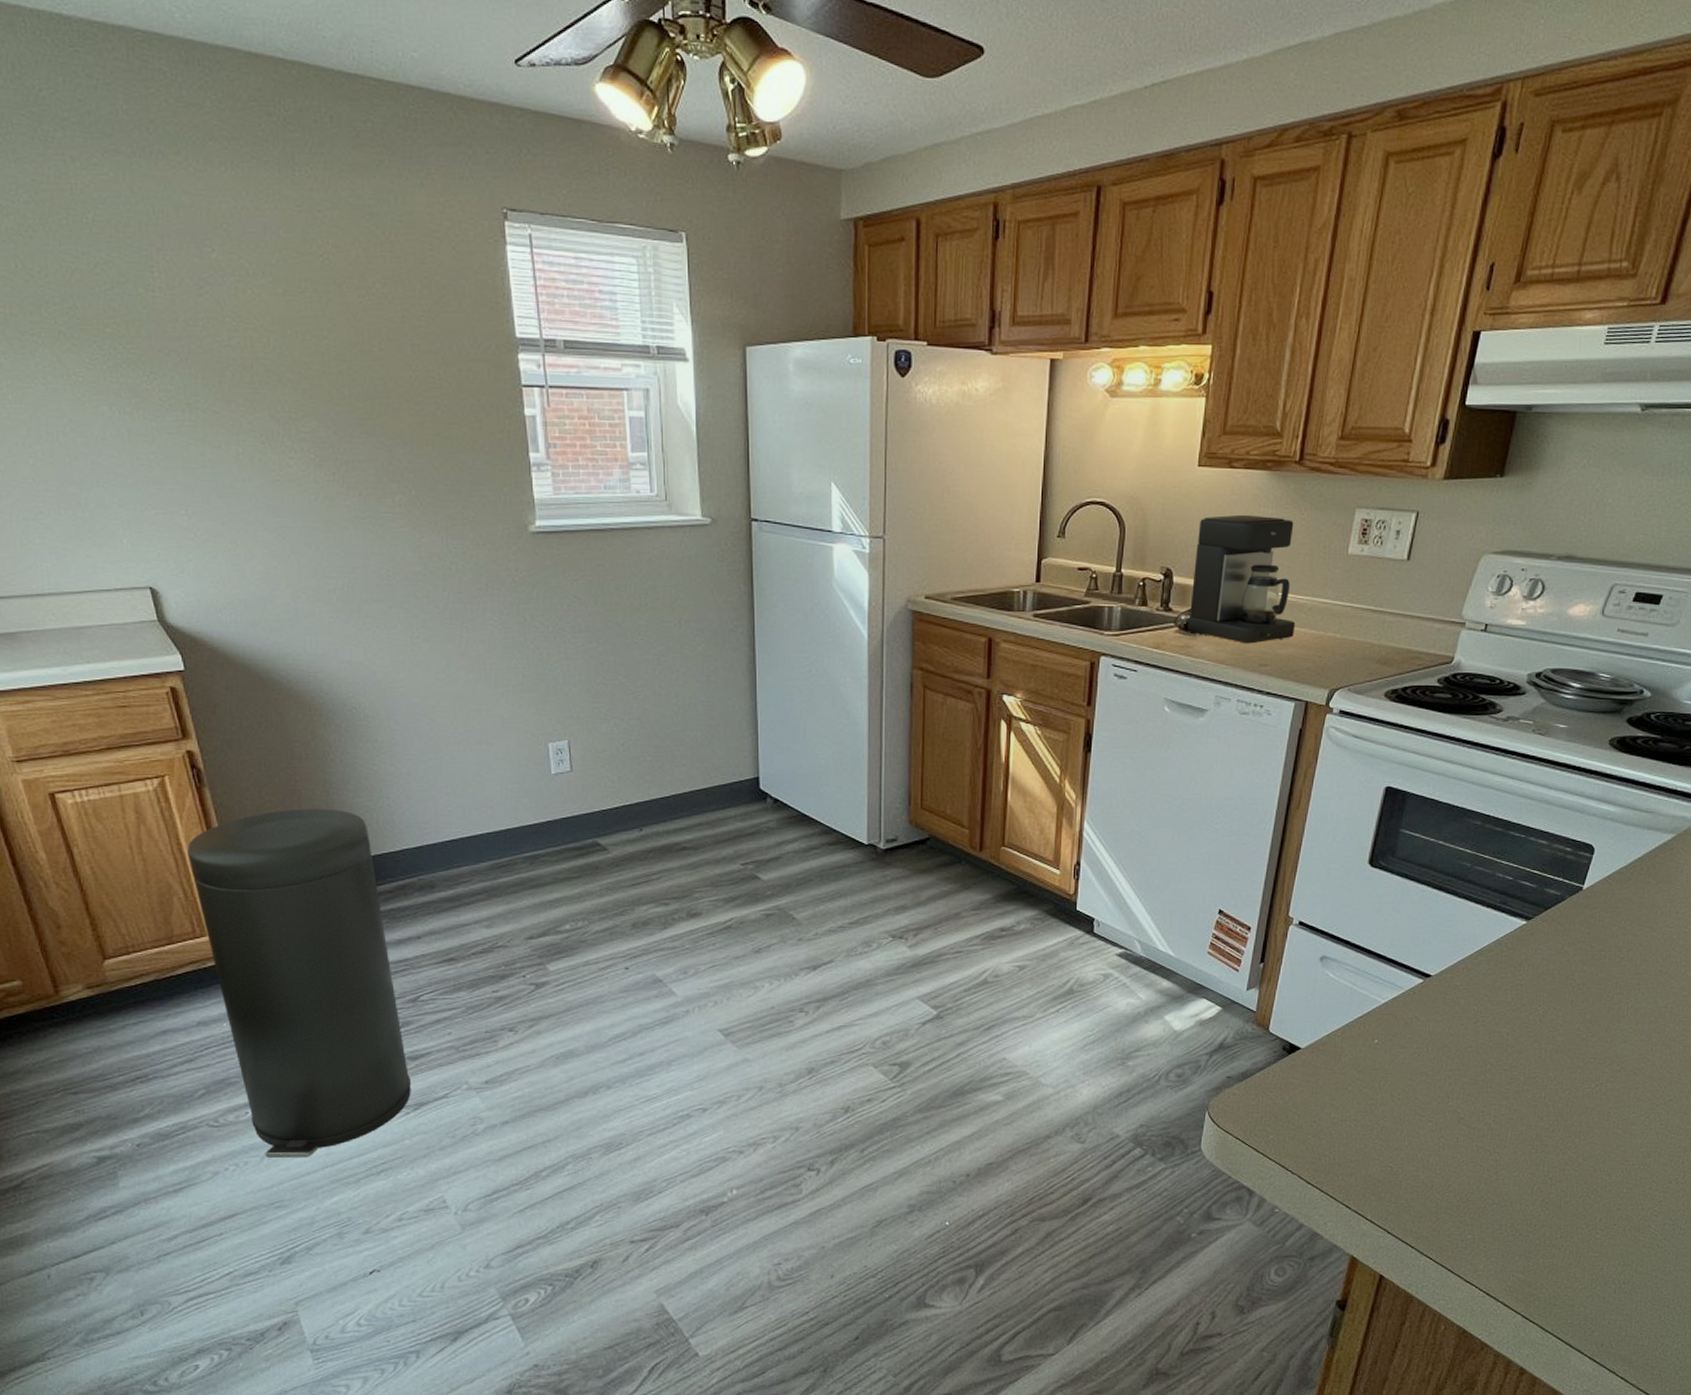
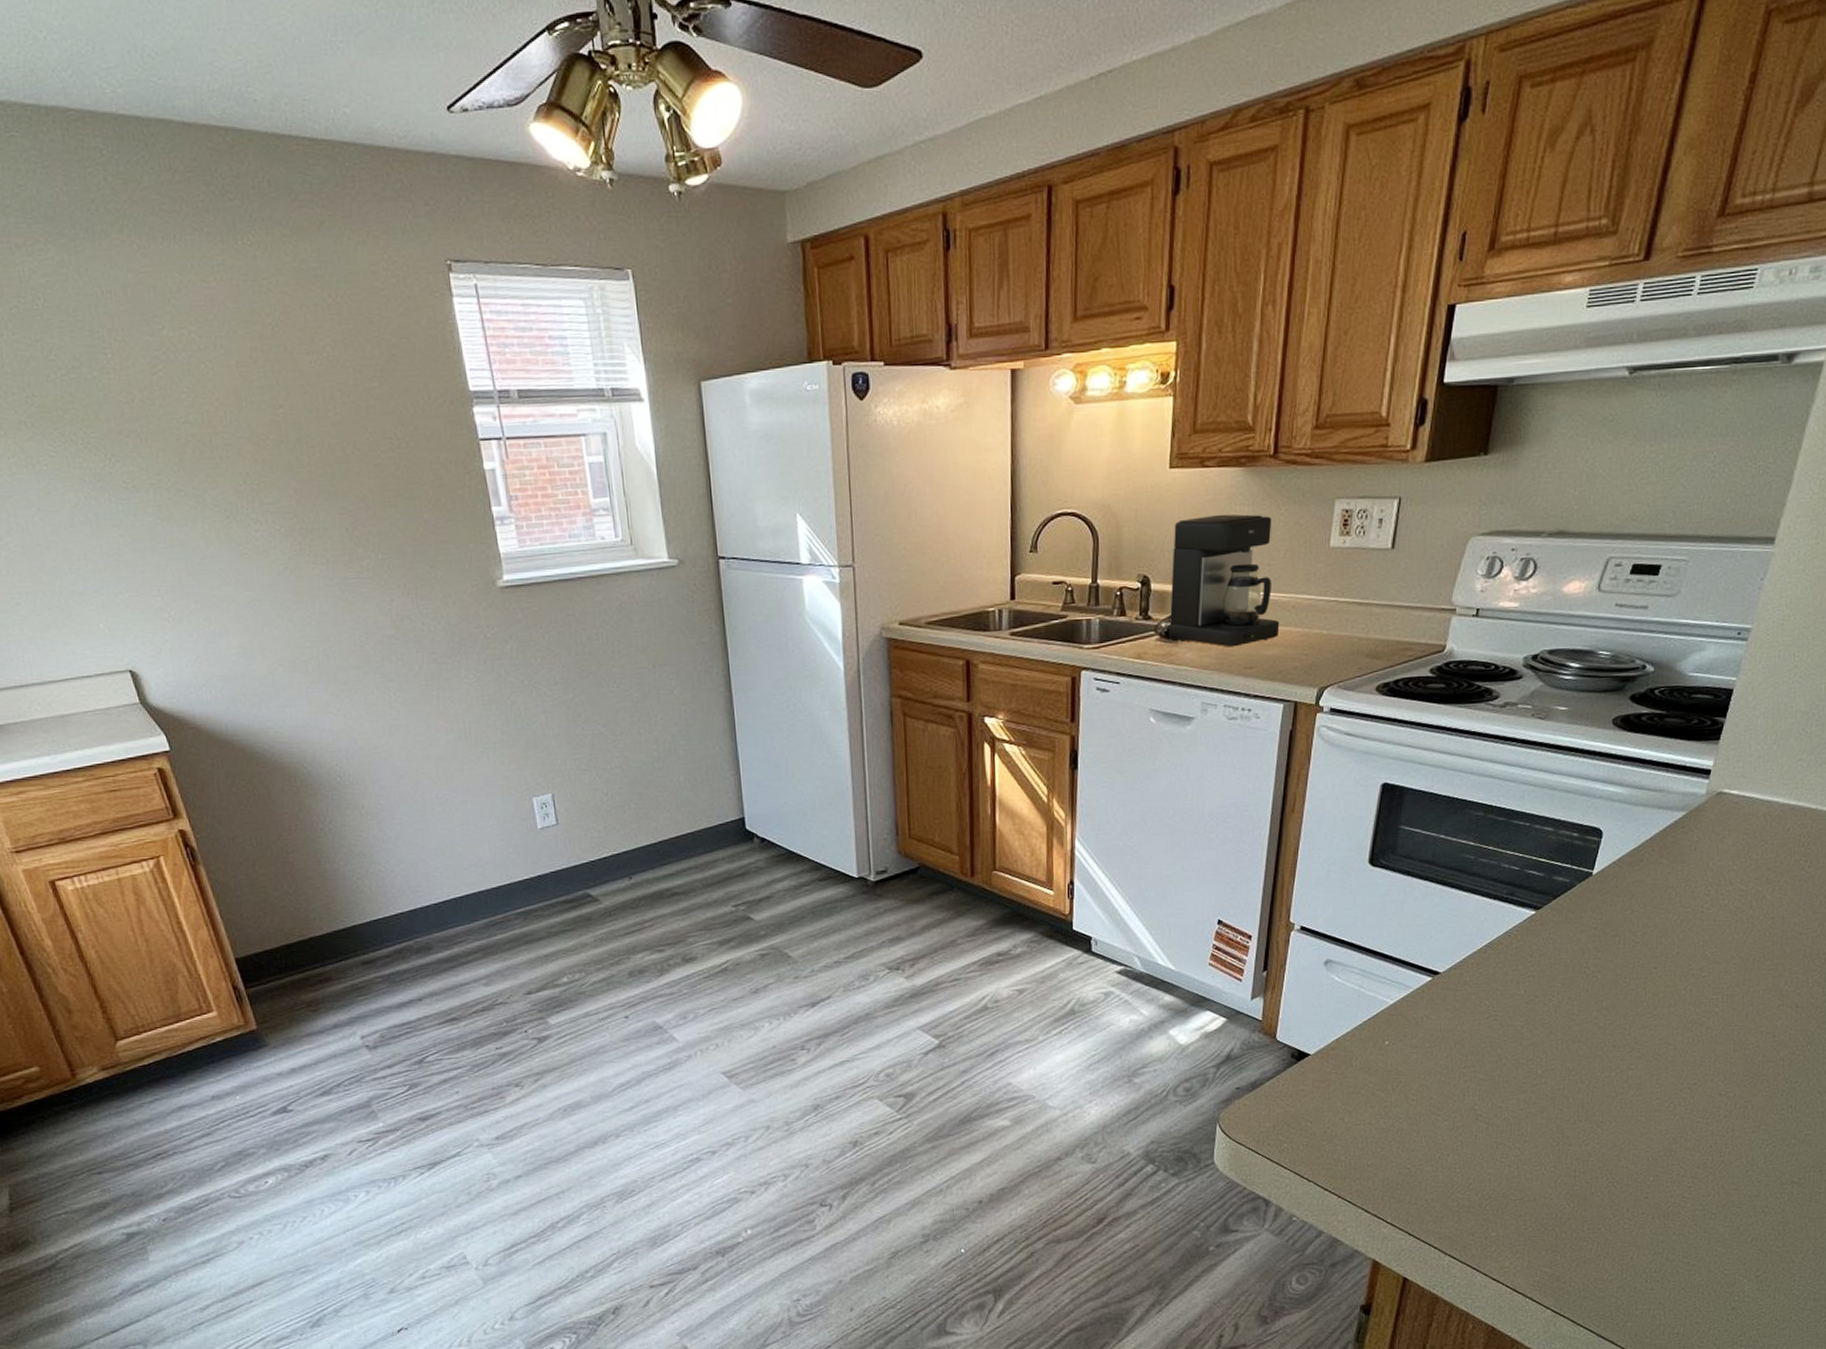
pedal bin: present [187,808,411,1158] -> none [187,878,424,1225]

